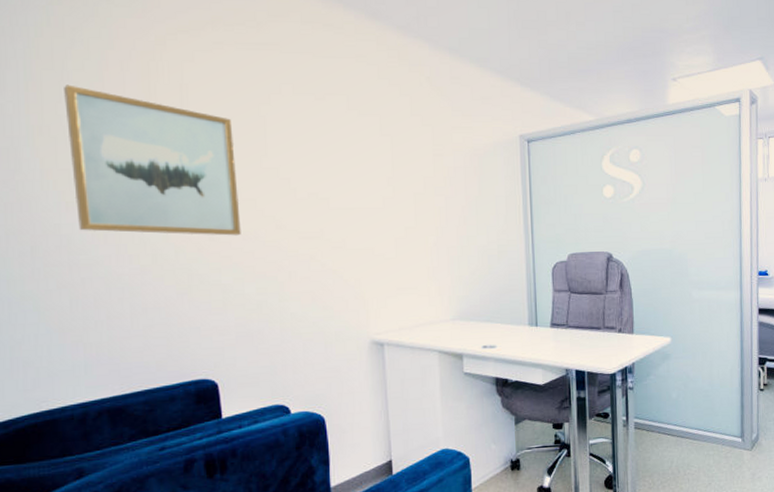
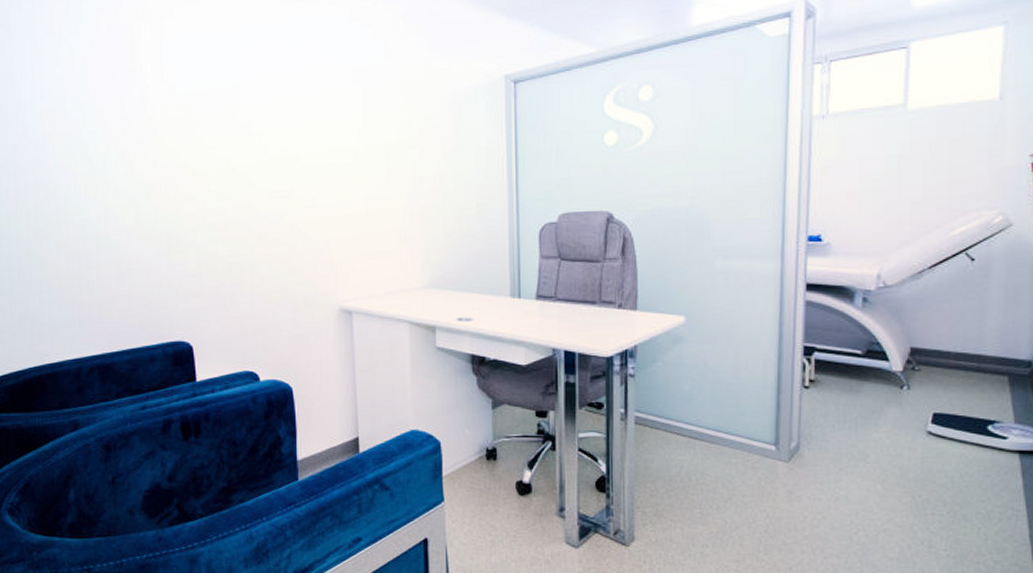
wall art: present [64,84,241,236] -> none [61,48,215,196]

